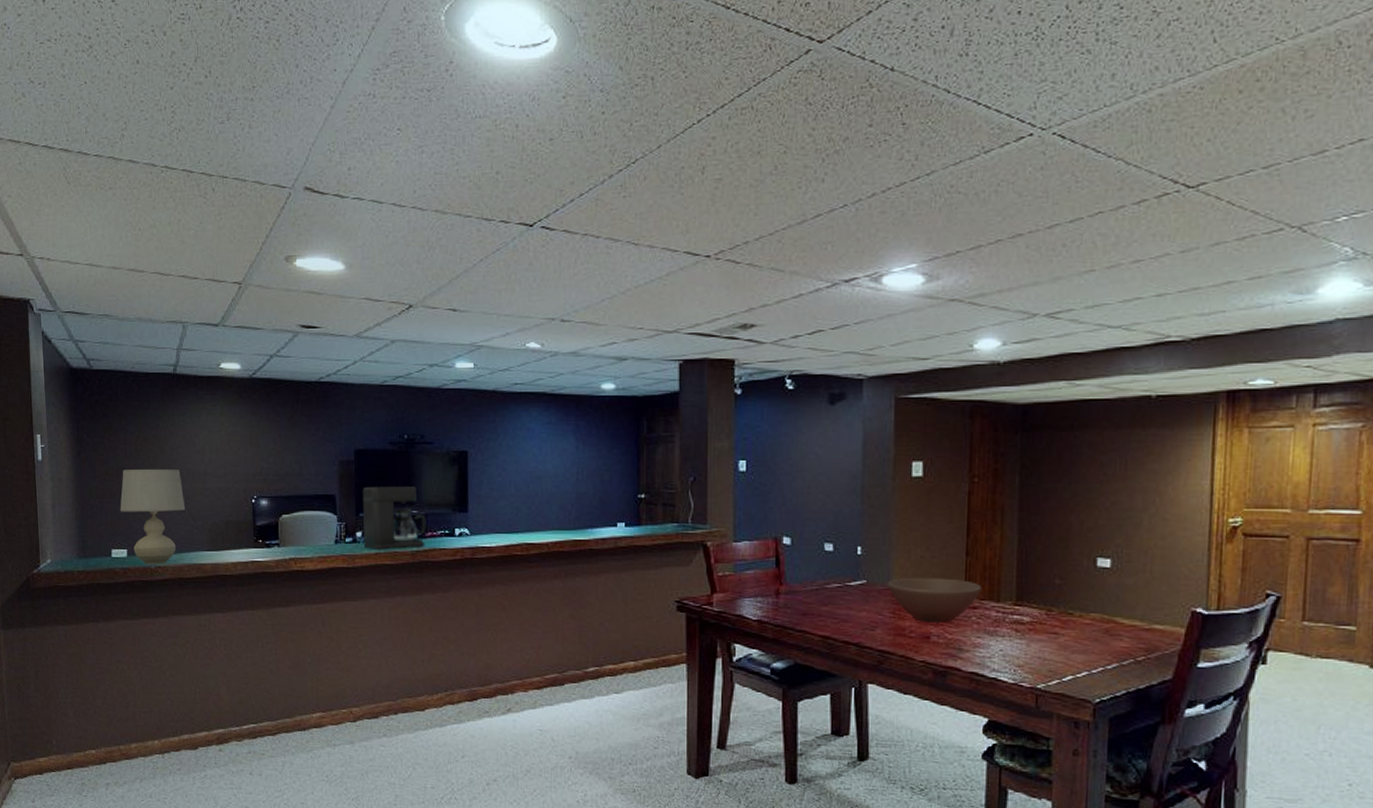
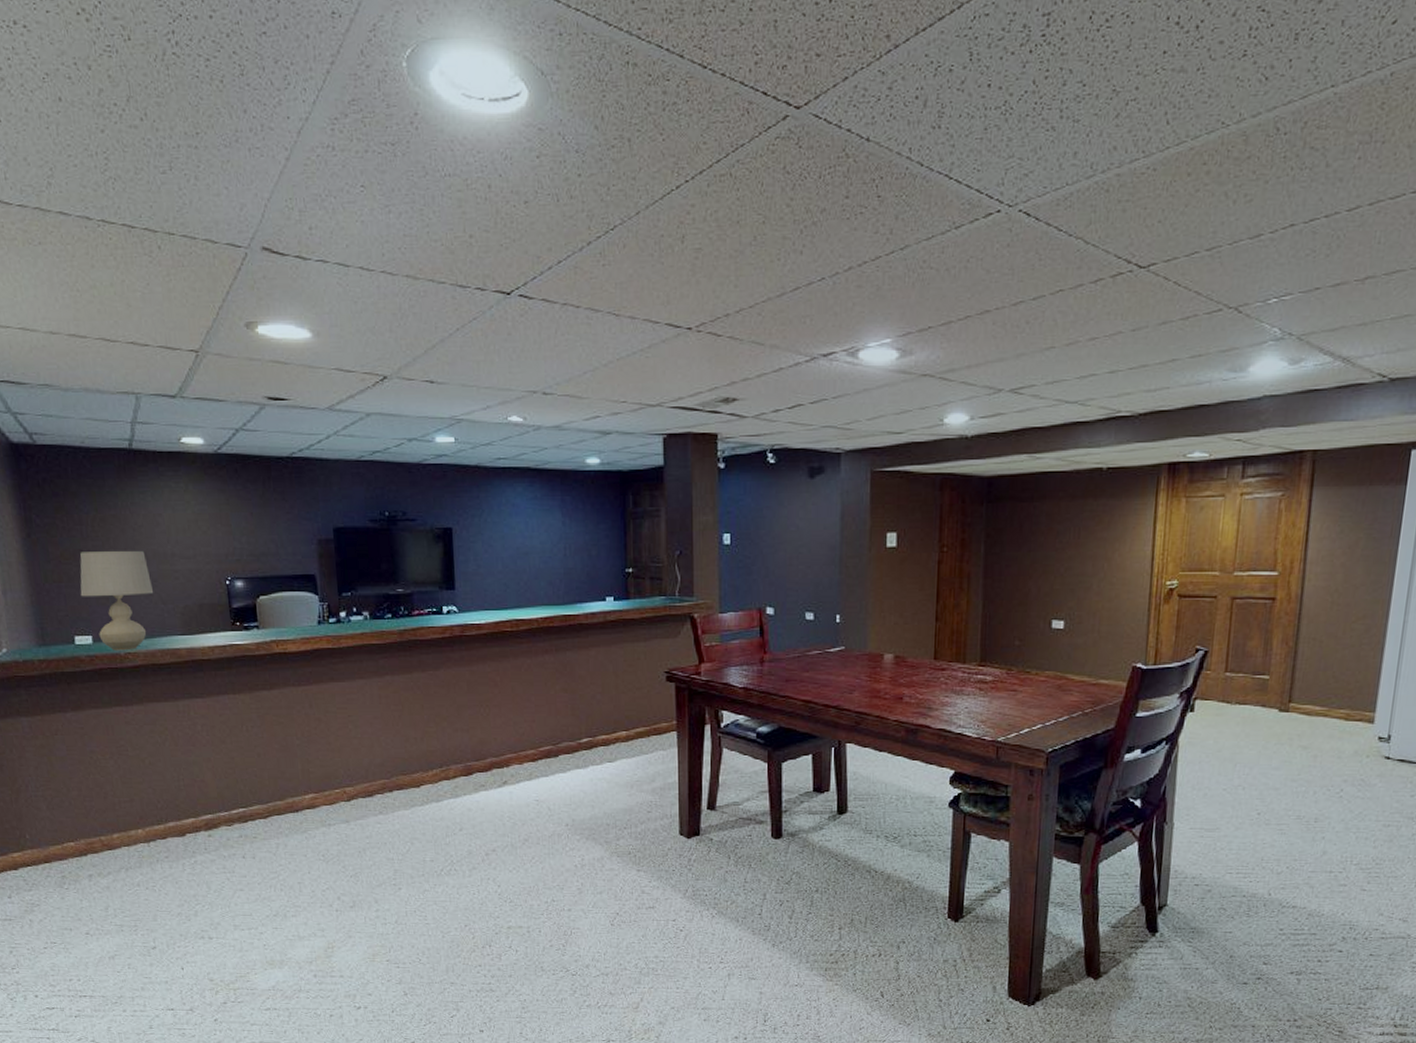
coffee maker: present [363,486,426,551] -> none [344,565,413,631]
bowl: present [887,577,981,623] -> none [864,642,949,684]

